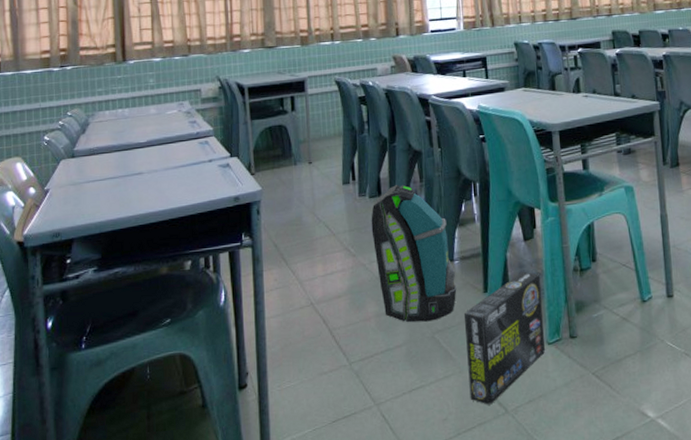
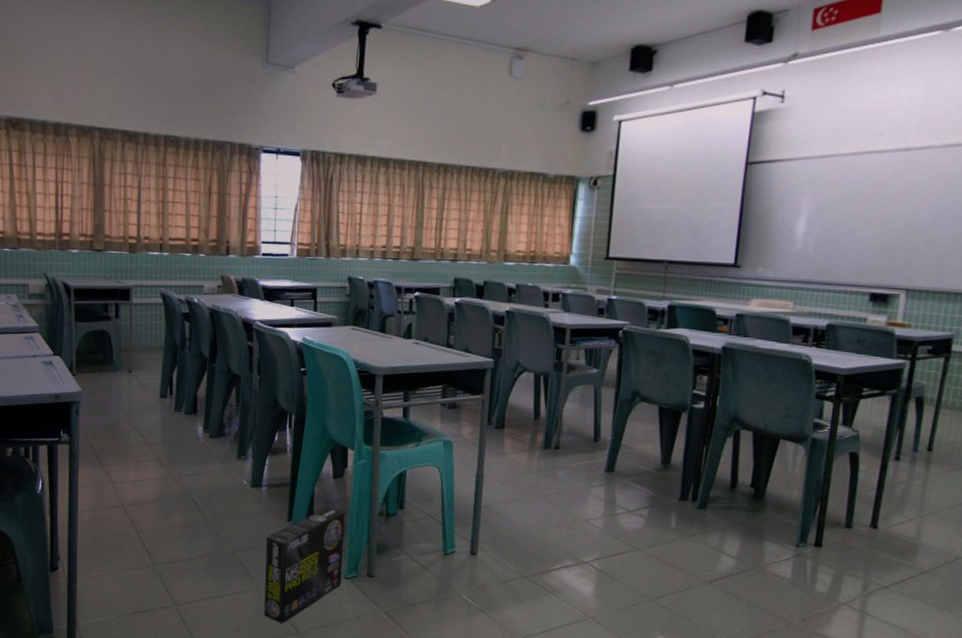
backpack: present [371,184,457,322] -> none [184,405,263,539]

